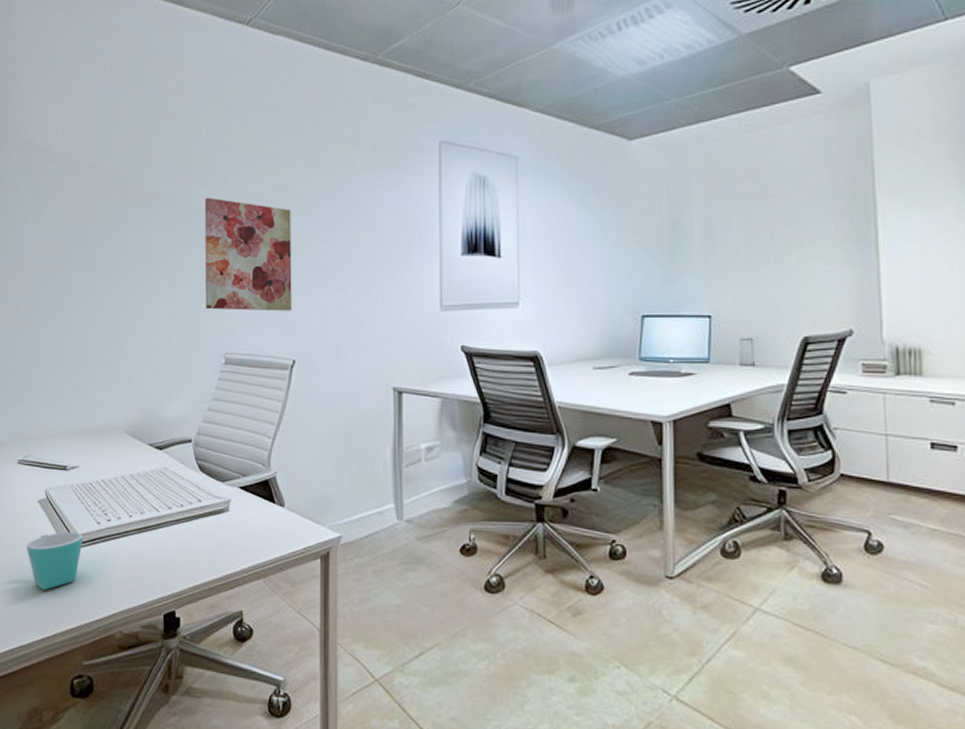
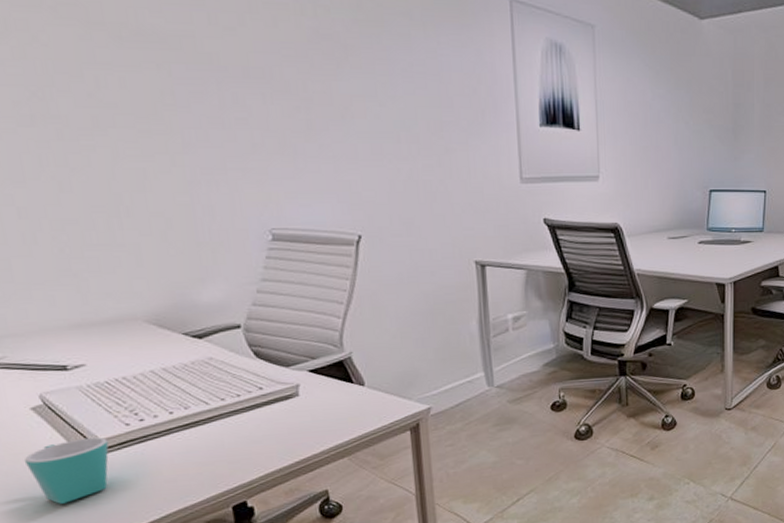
wall art: present [204,197,292,311] -> none [216,39,351,181]

